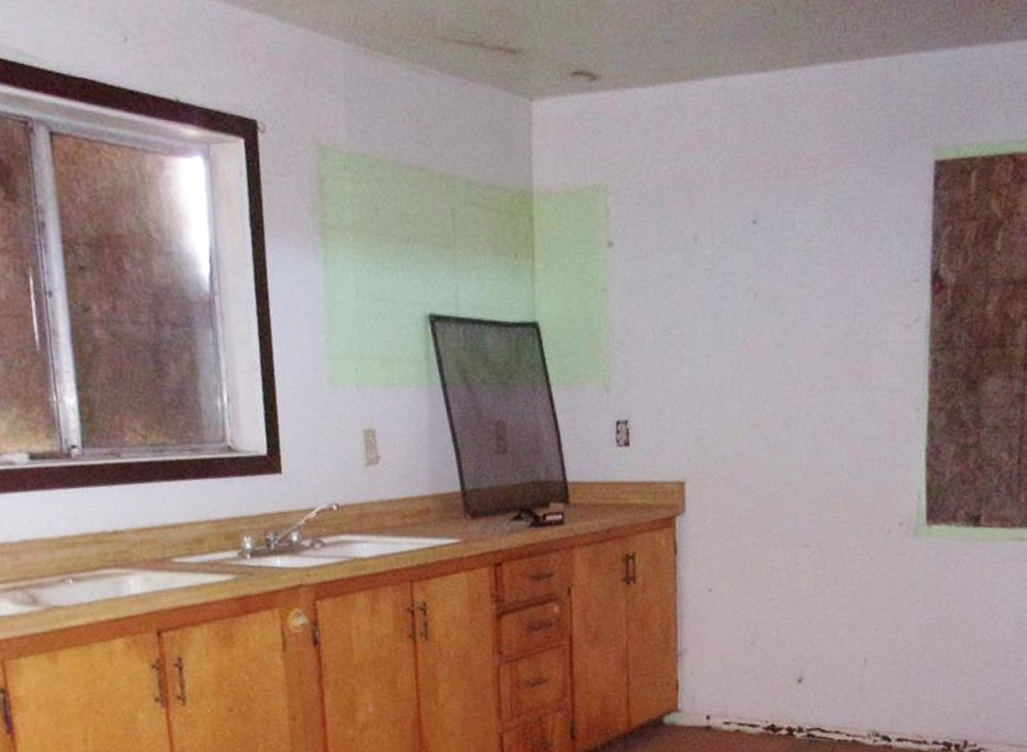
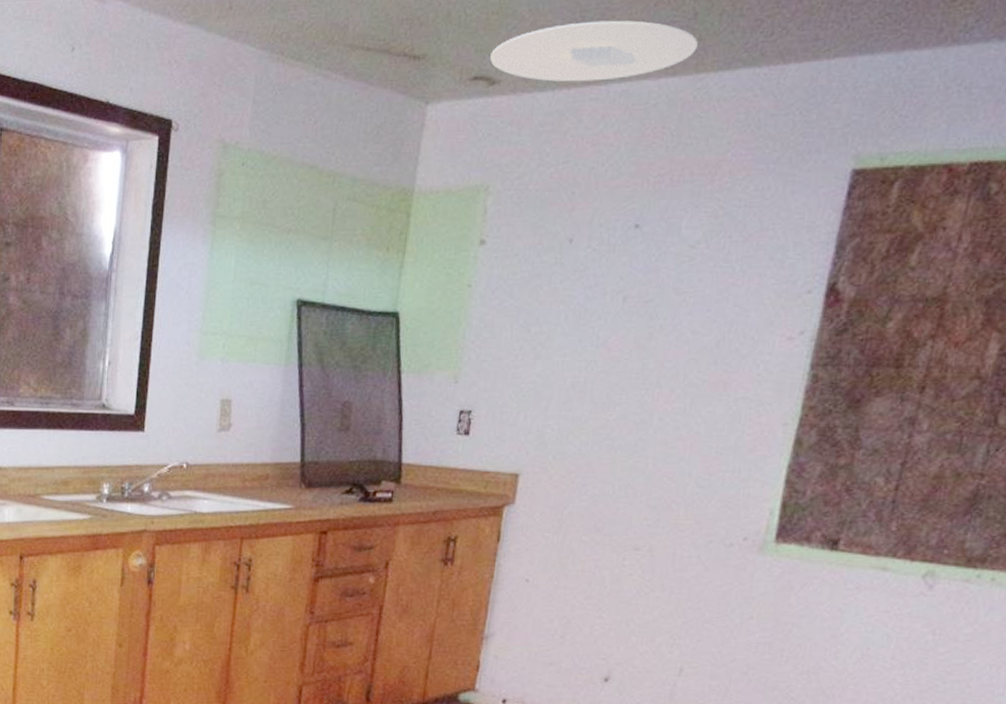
ceiling light: none [587,14,781,77] -> present [490,20,698,82]

